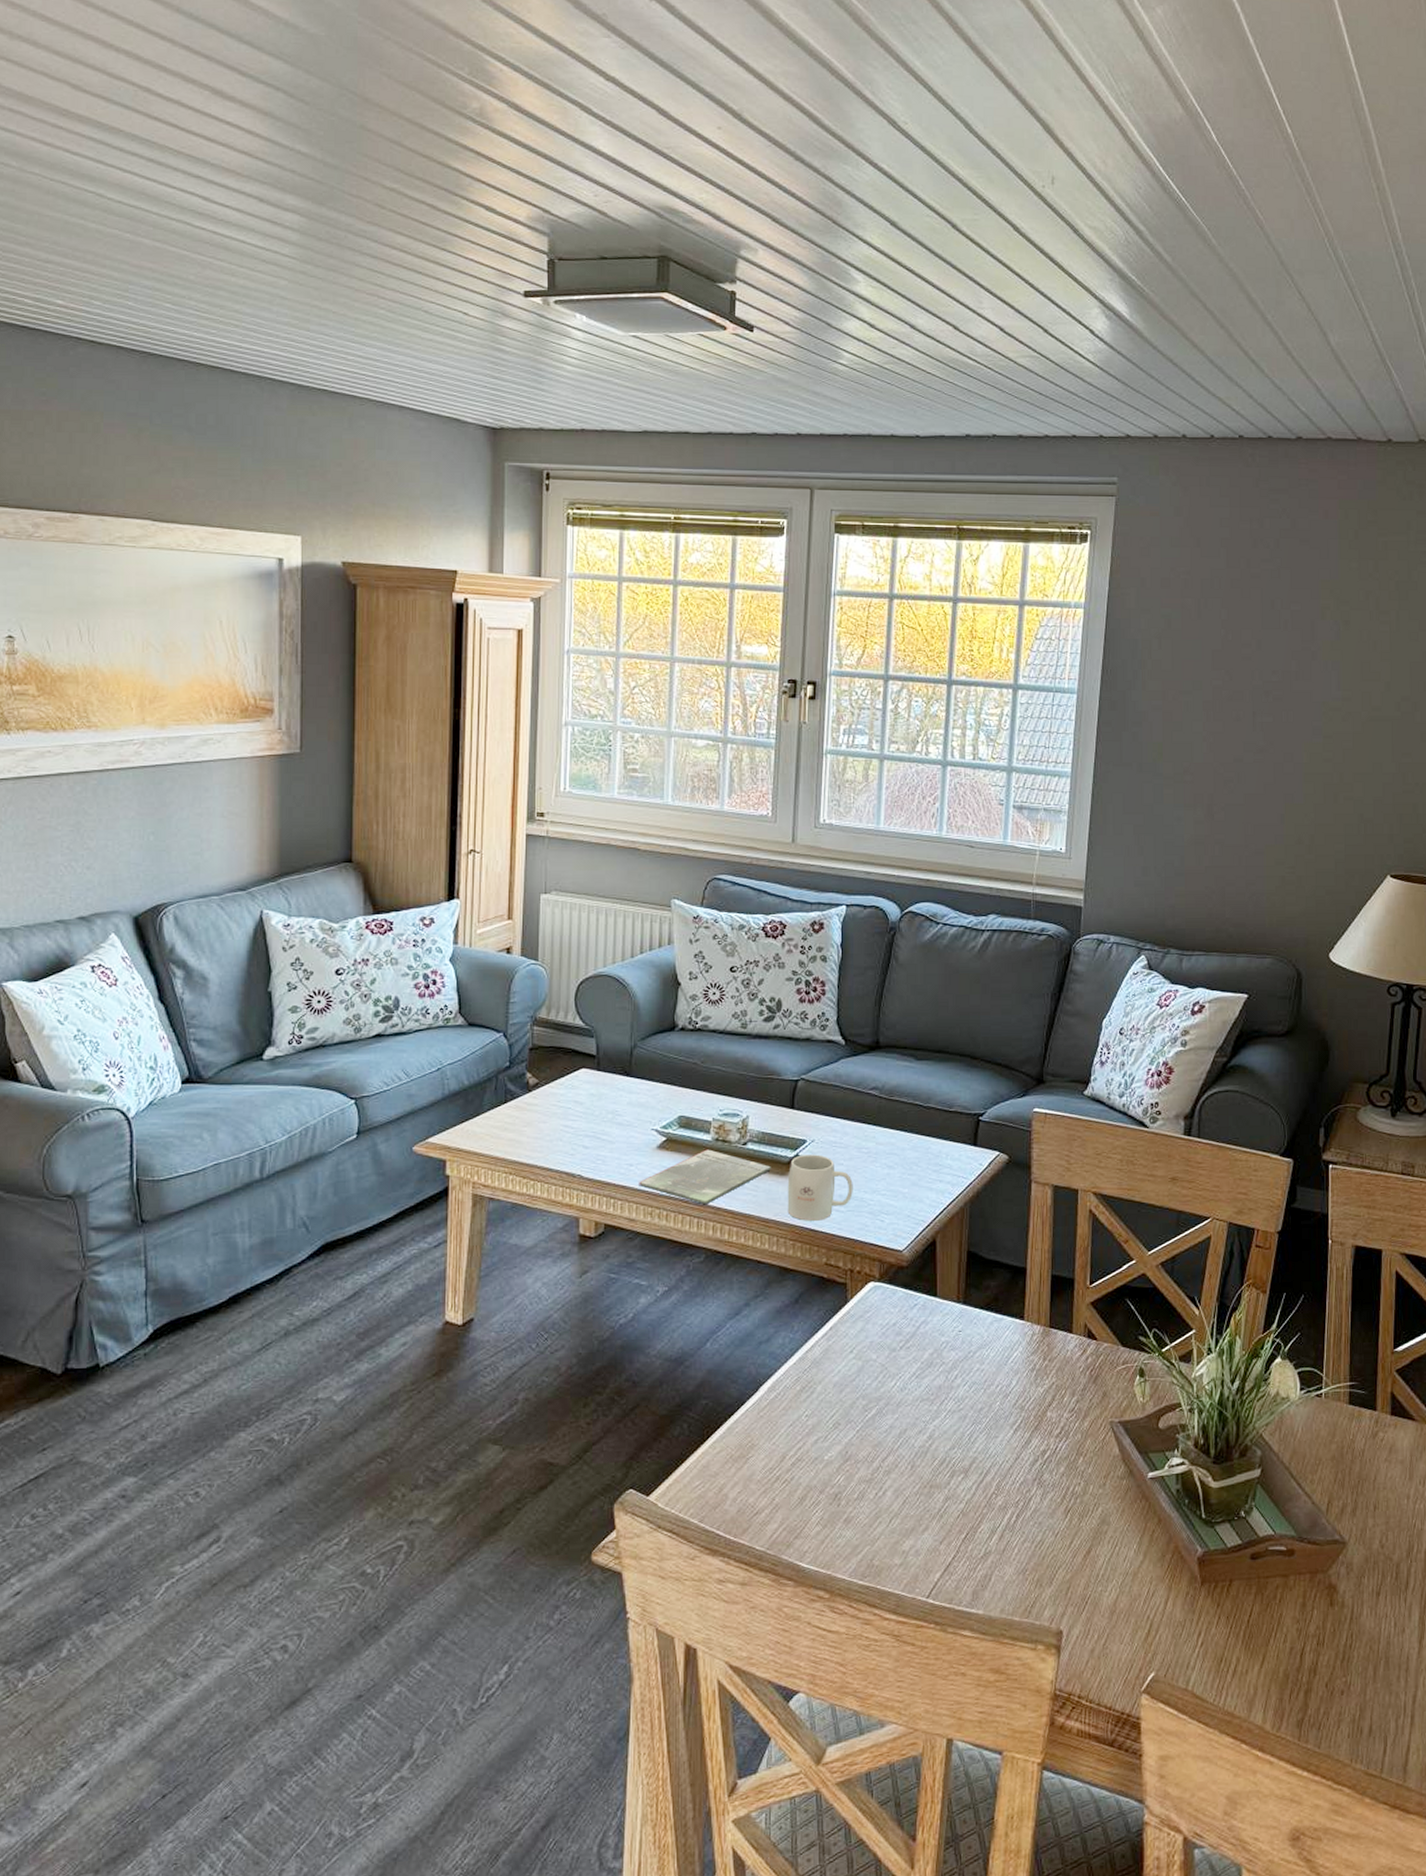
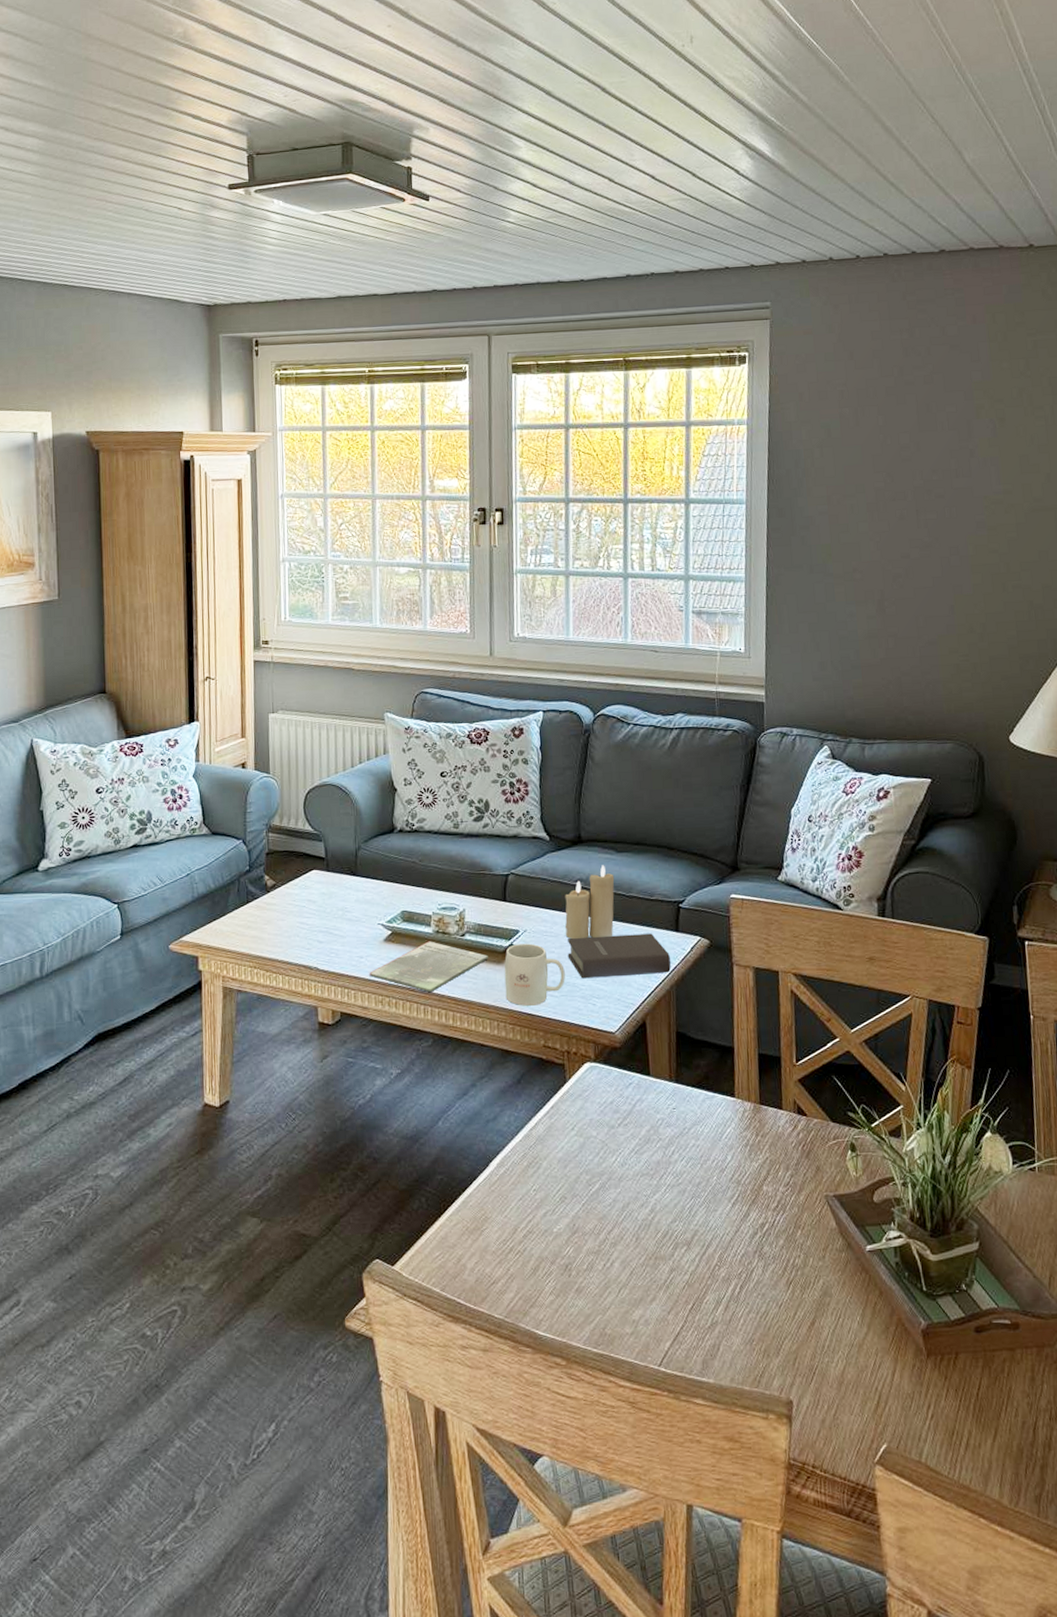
candle: none [855,1073,912,1151] -> present [564,865,615,939]
book: none [857,1147,966,1193] -> present [567,933,671,979]

